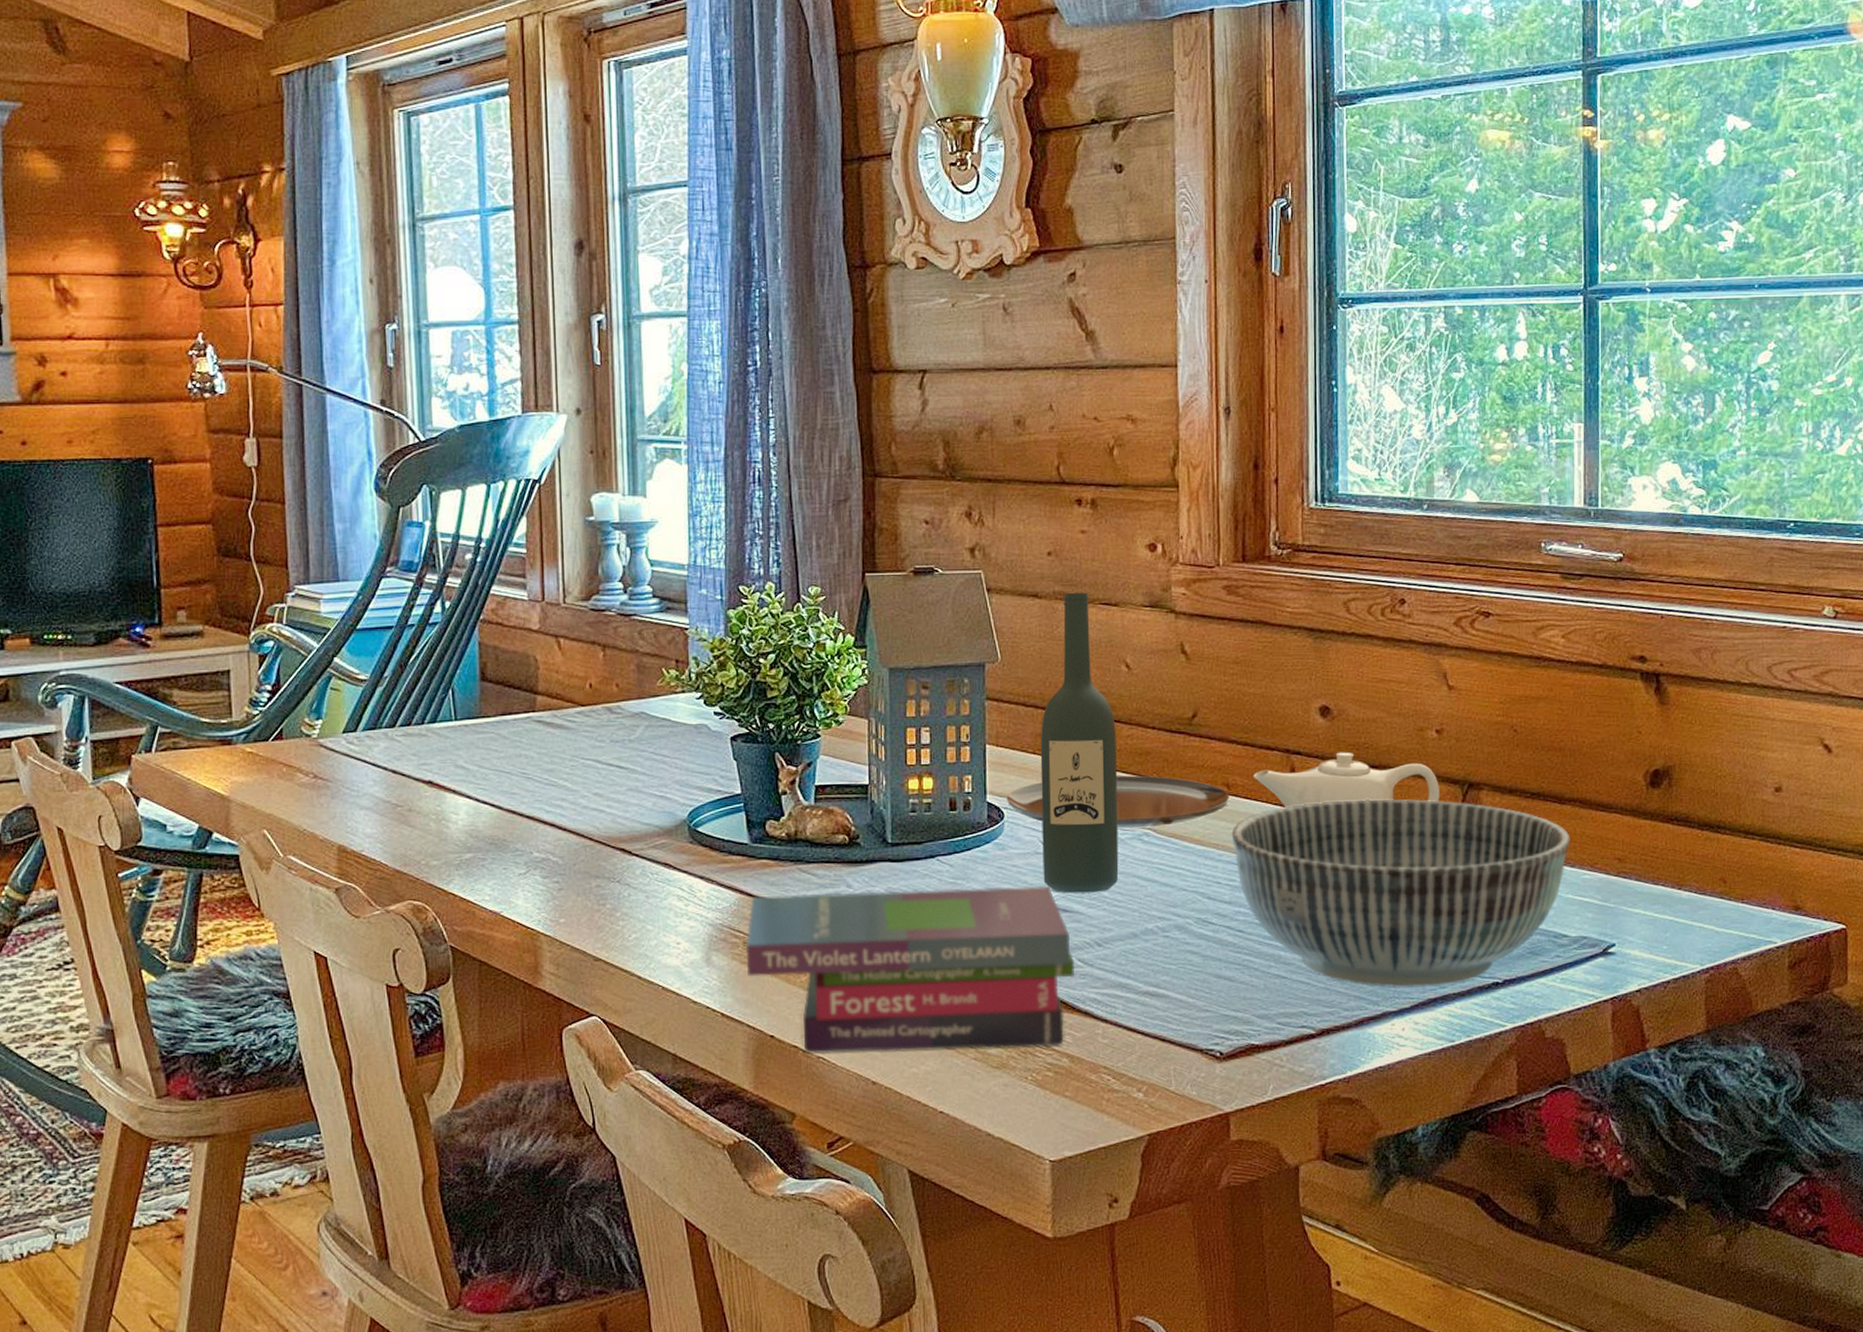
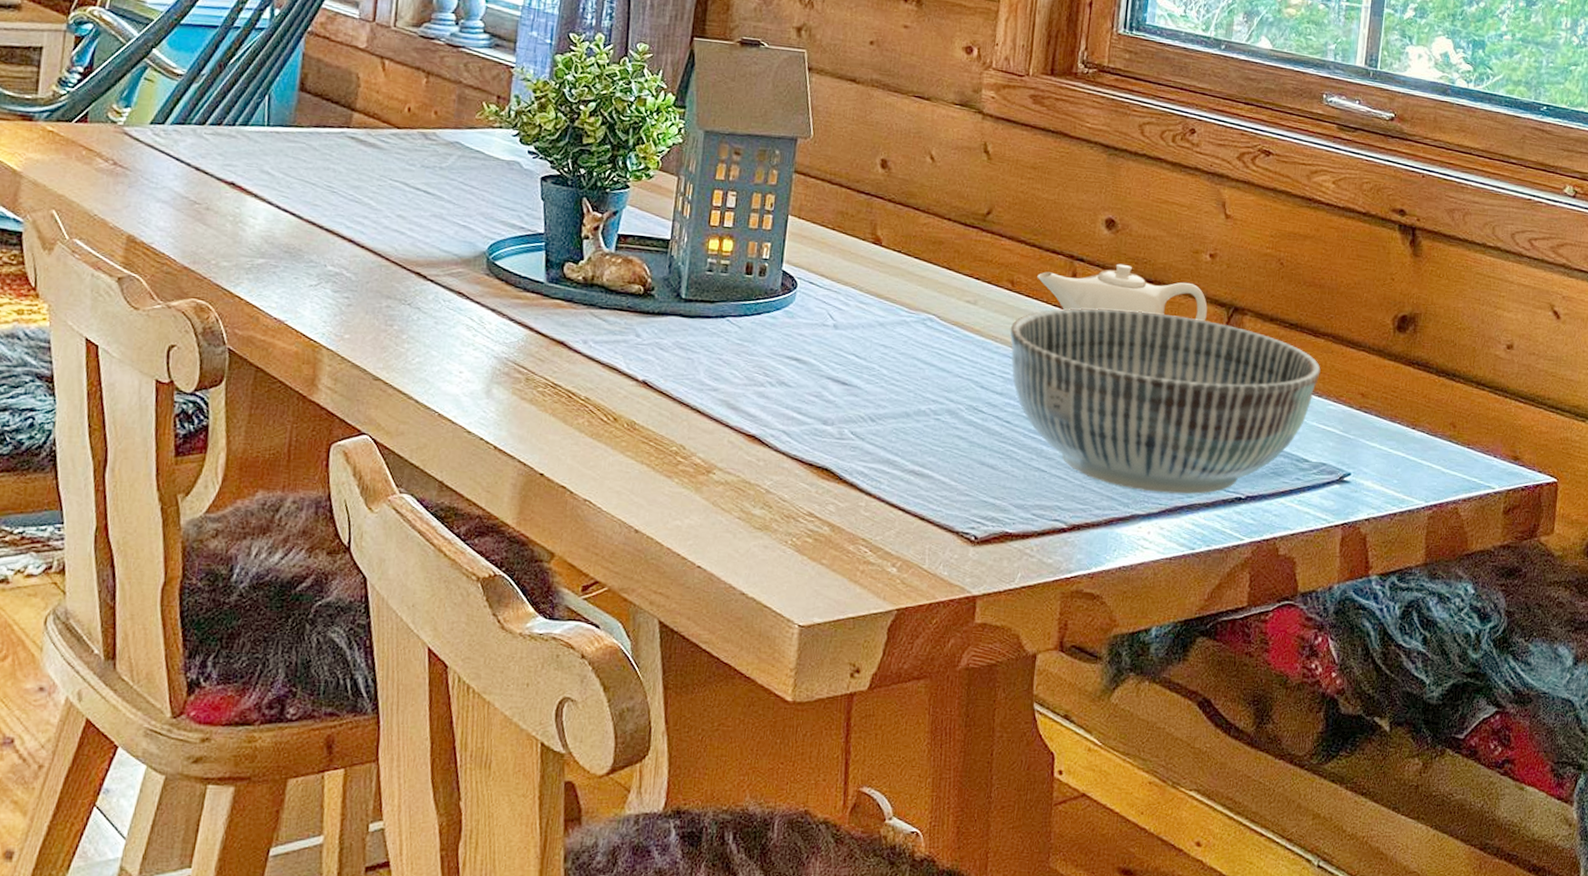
books: present [745,886,1074,1052] -> none [526,335,847,513]
plate: present [1006,775,1229,829] -> none [801,257,1013,314]
wine bottle: present [1040,593,1119,894] -> none [827,82,914,370]

